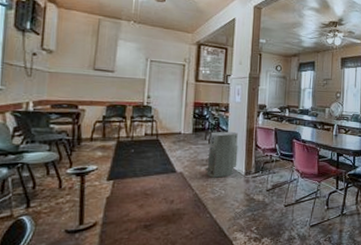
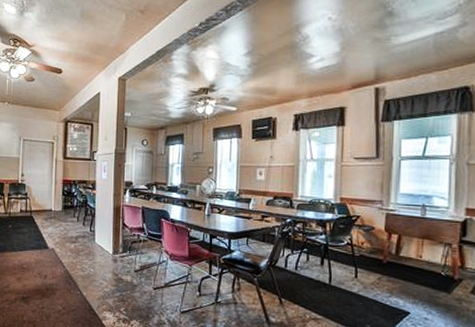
air purifier: present [205,131,238,178] -> none [75,209,106,256]

